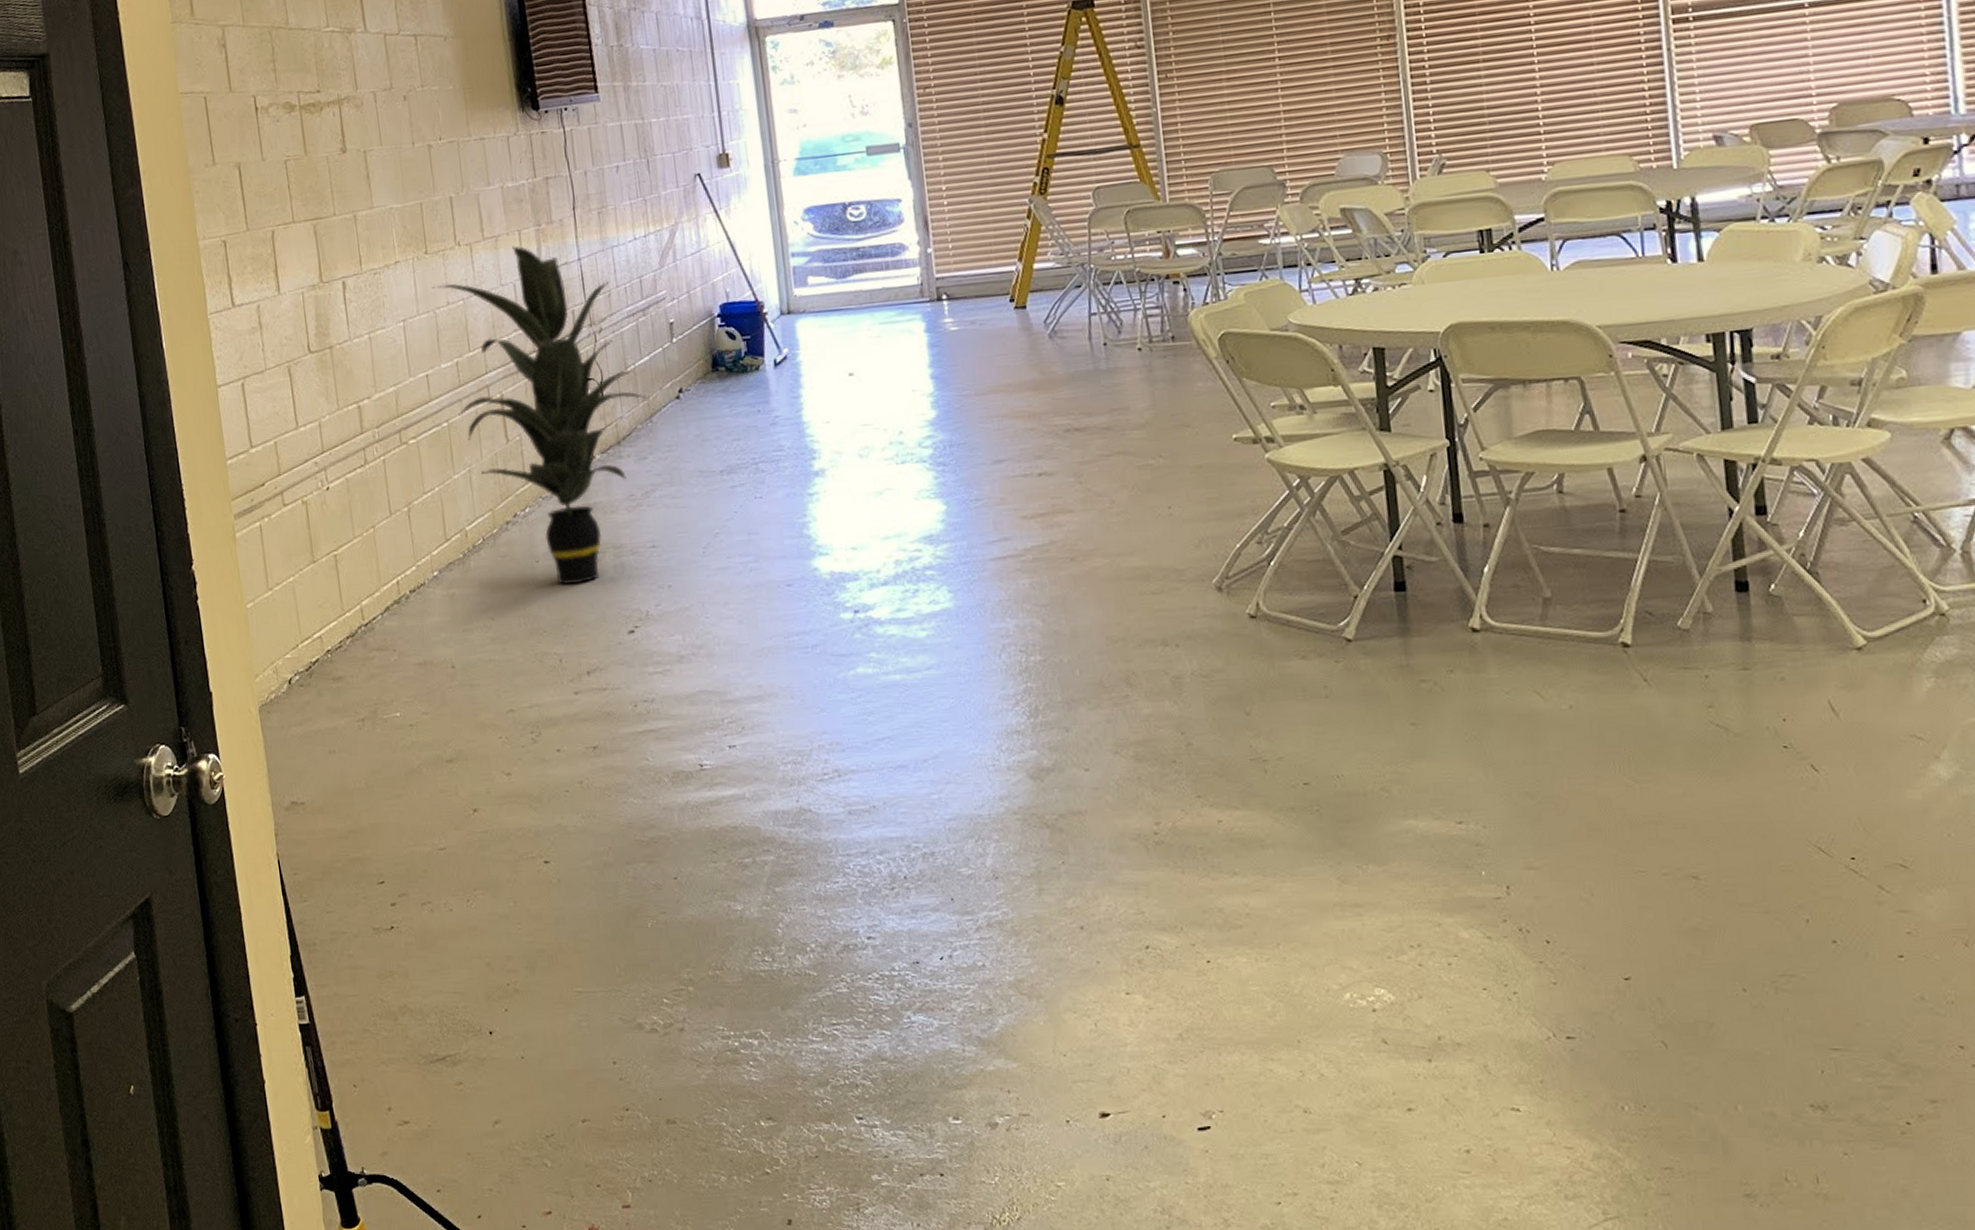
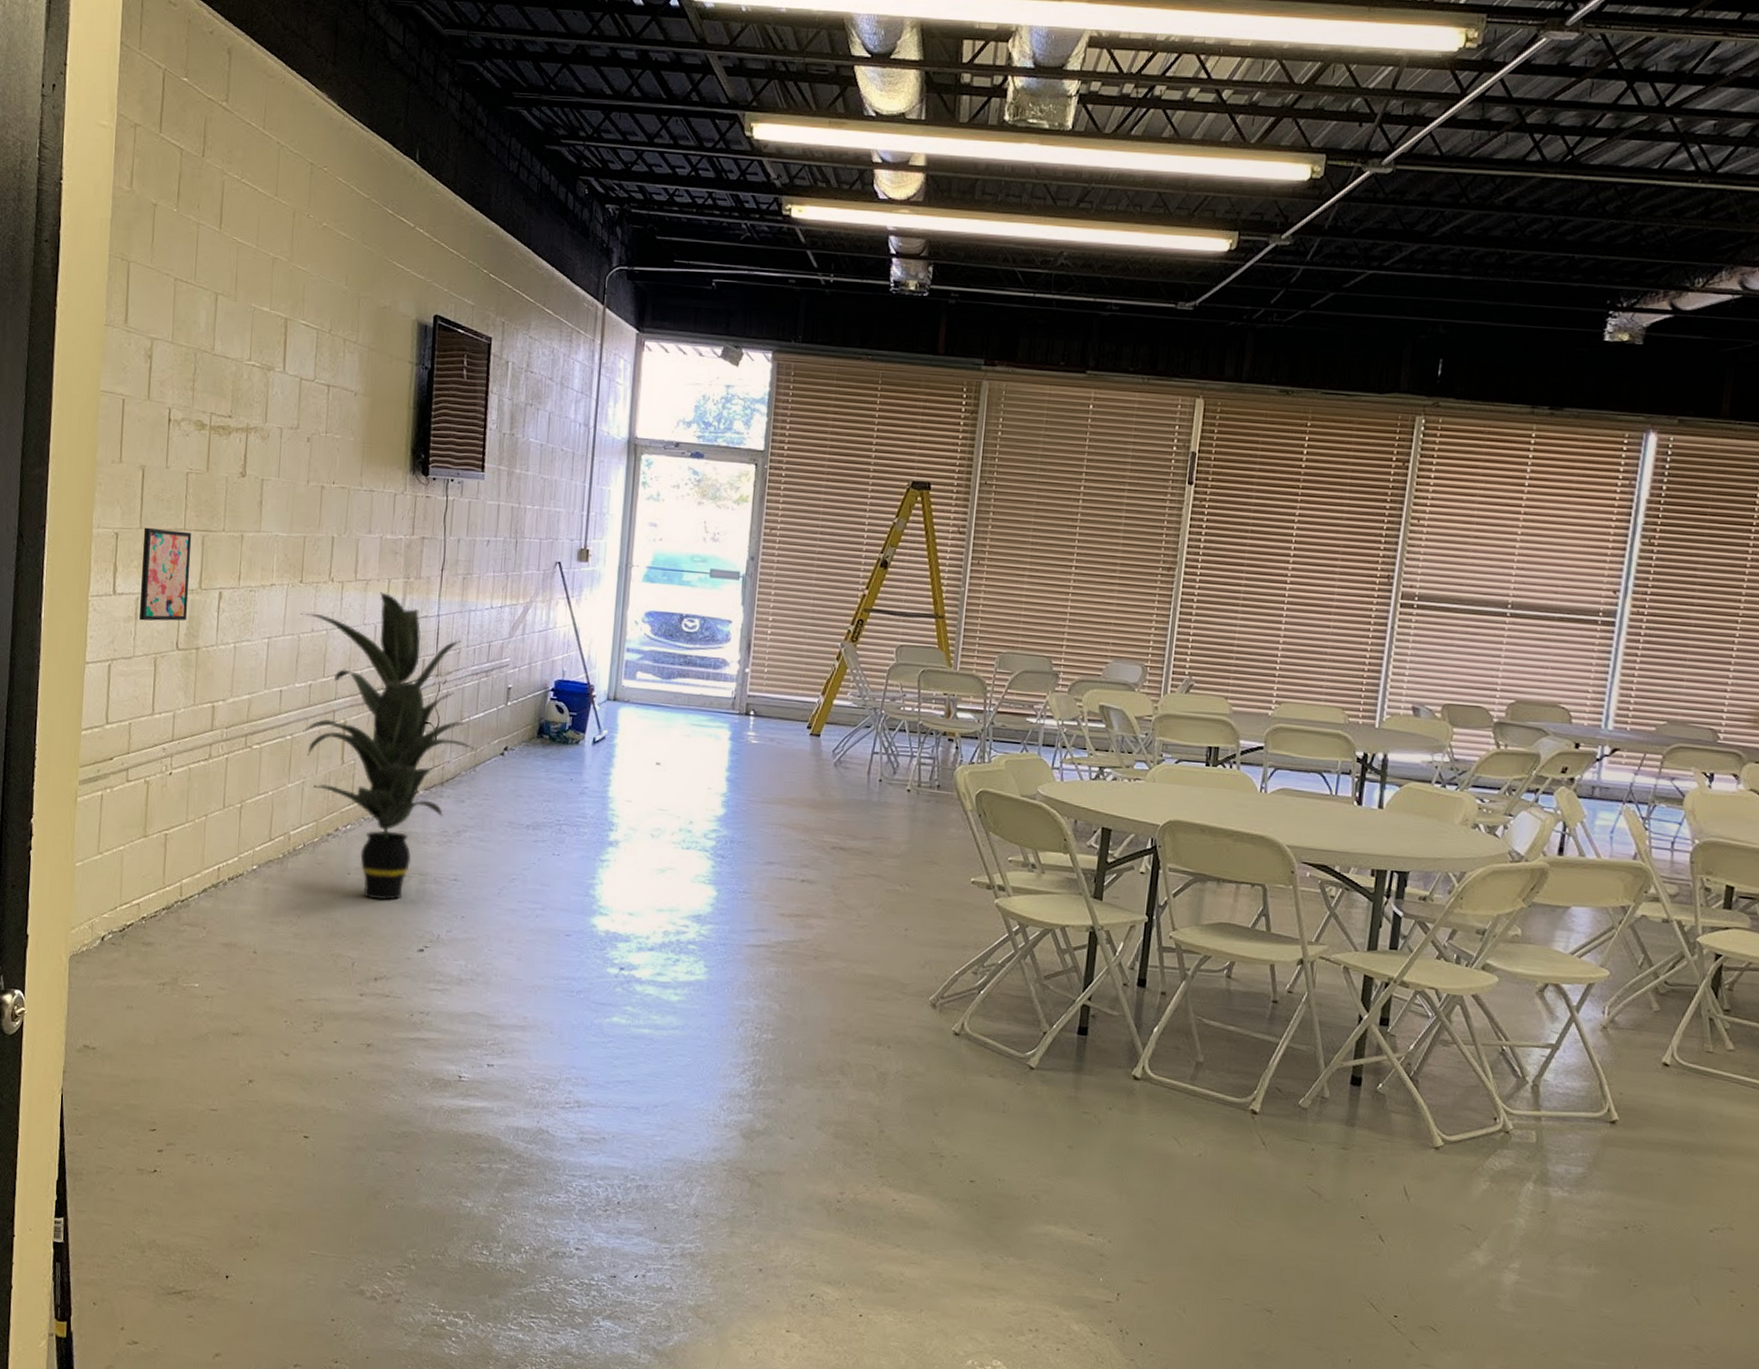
wall art: none [251,223,314,330] -> present [138,527,192,621]

